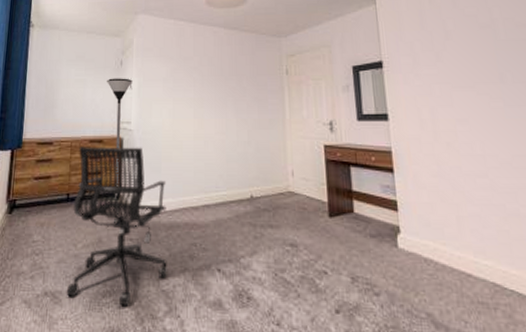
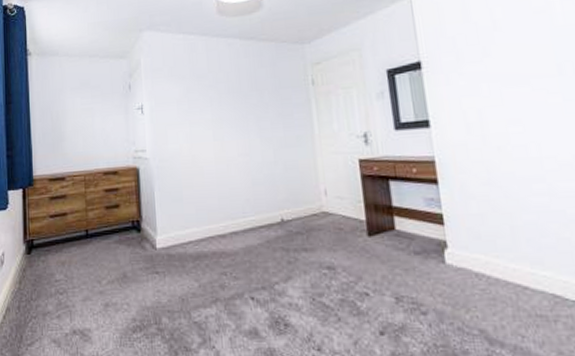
office chair: present [66,146,168,307] -> none [93,176,199,340]
floor lamp: present [107,78,133,223] -> none [116,103,144,257]

